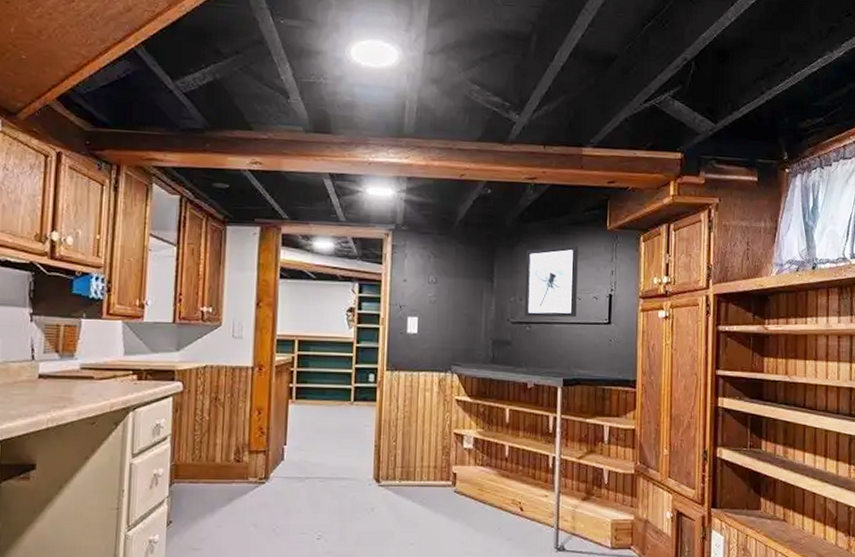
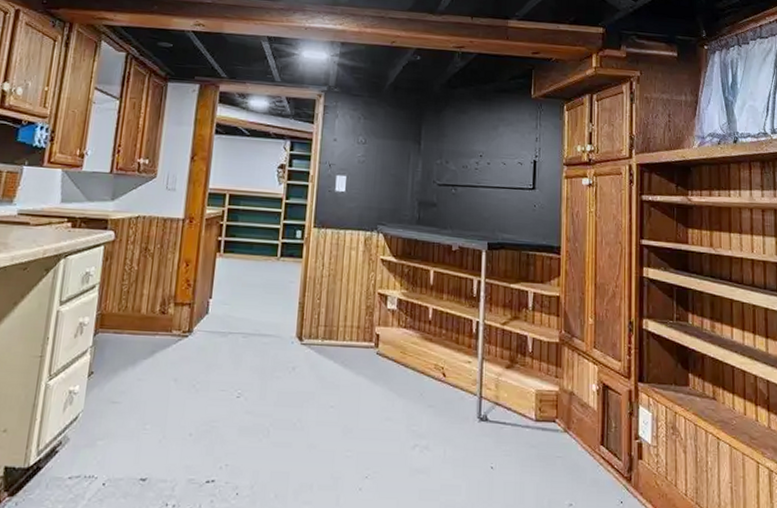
wall art: present [525,245,578,318] -> none [450,111,504,182]

